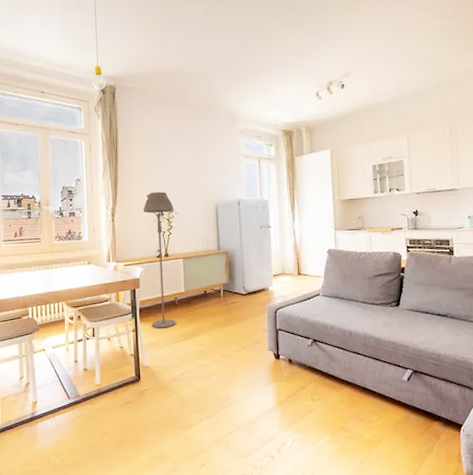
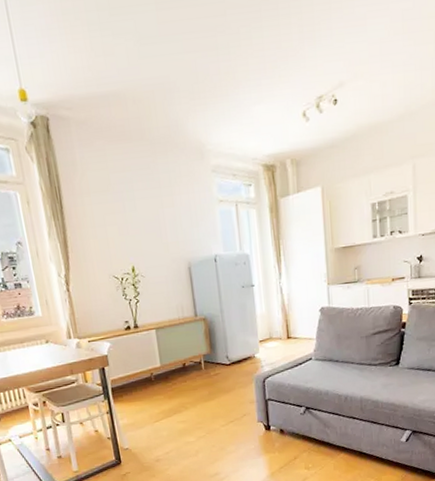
floor lamp: present [143,192,176,329] -> none [102,251,154,409]

